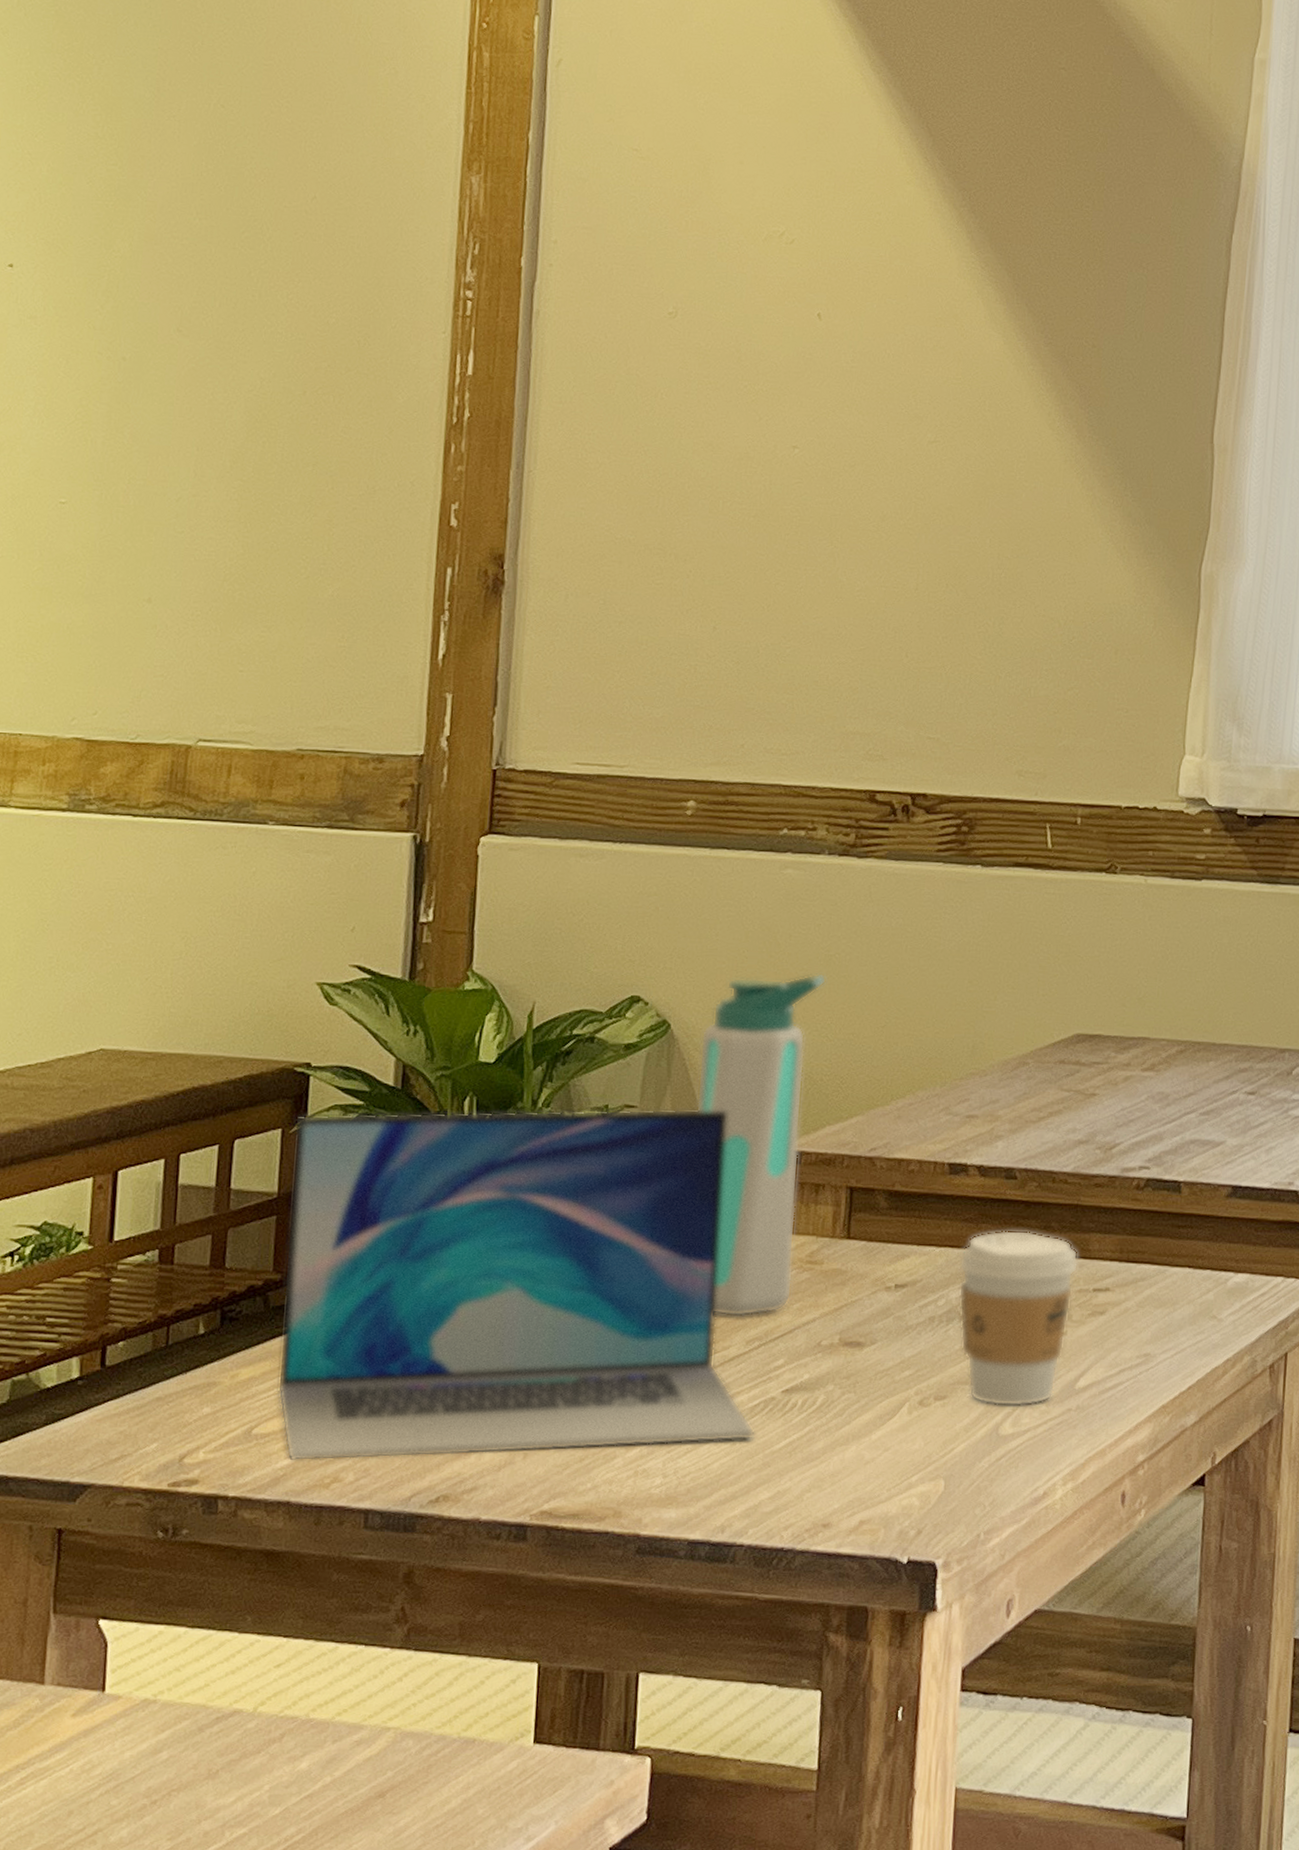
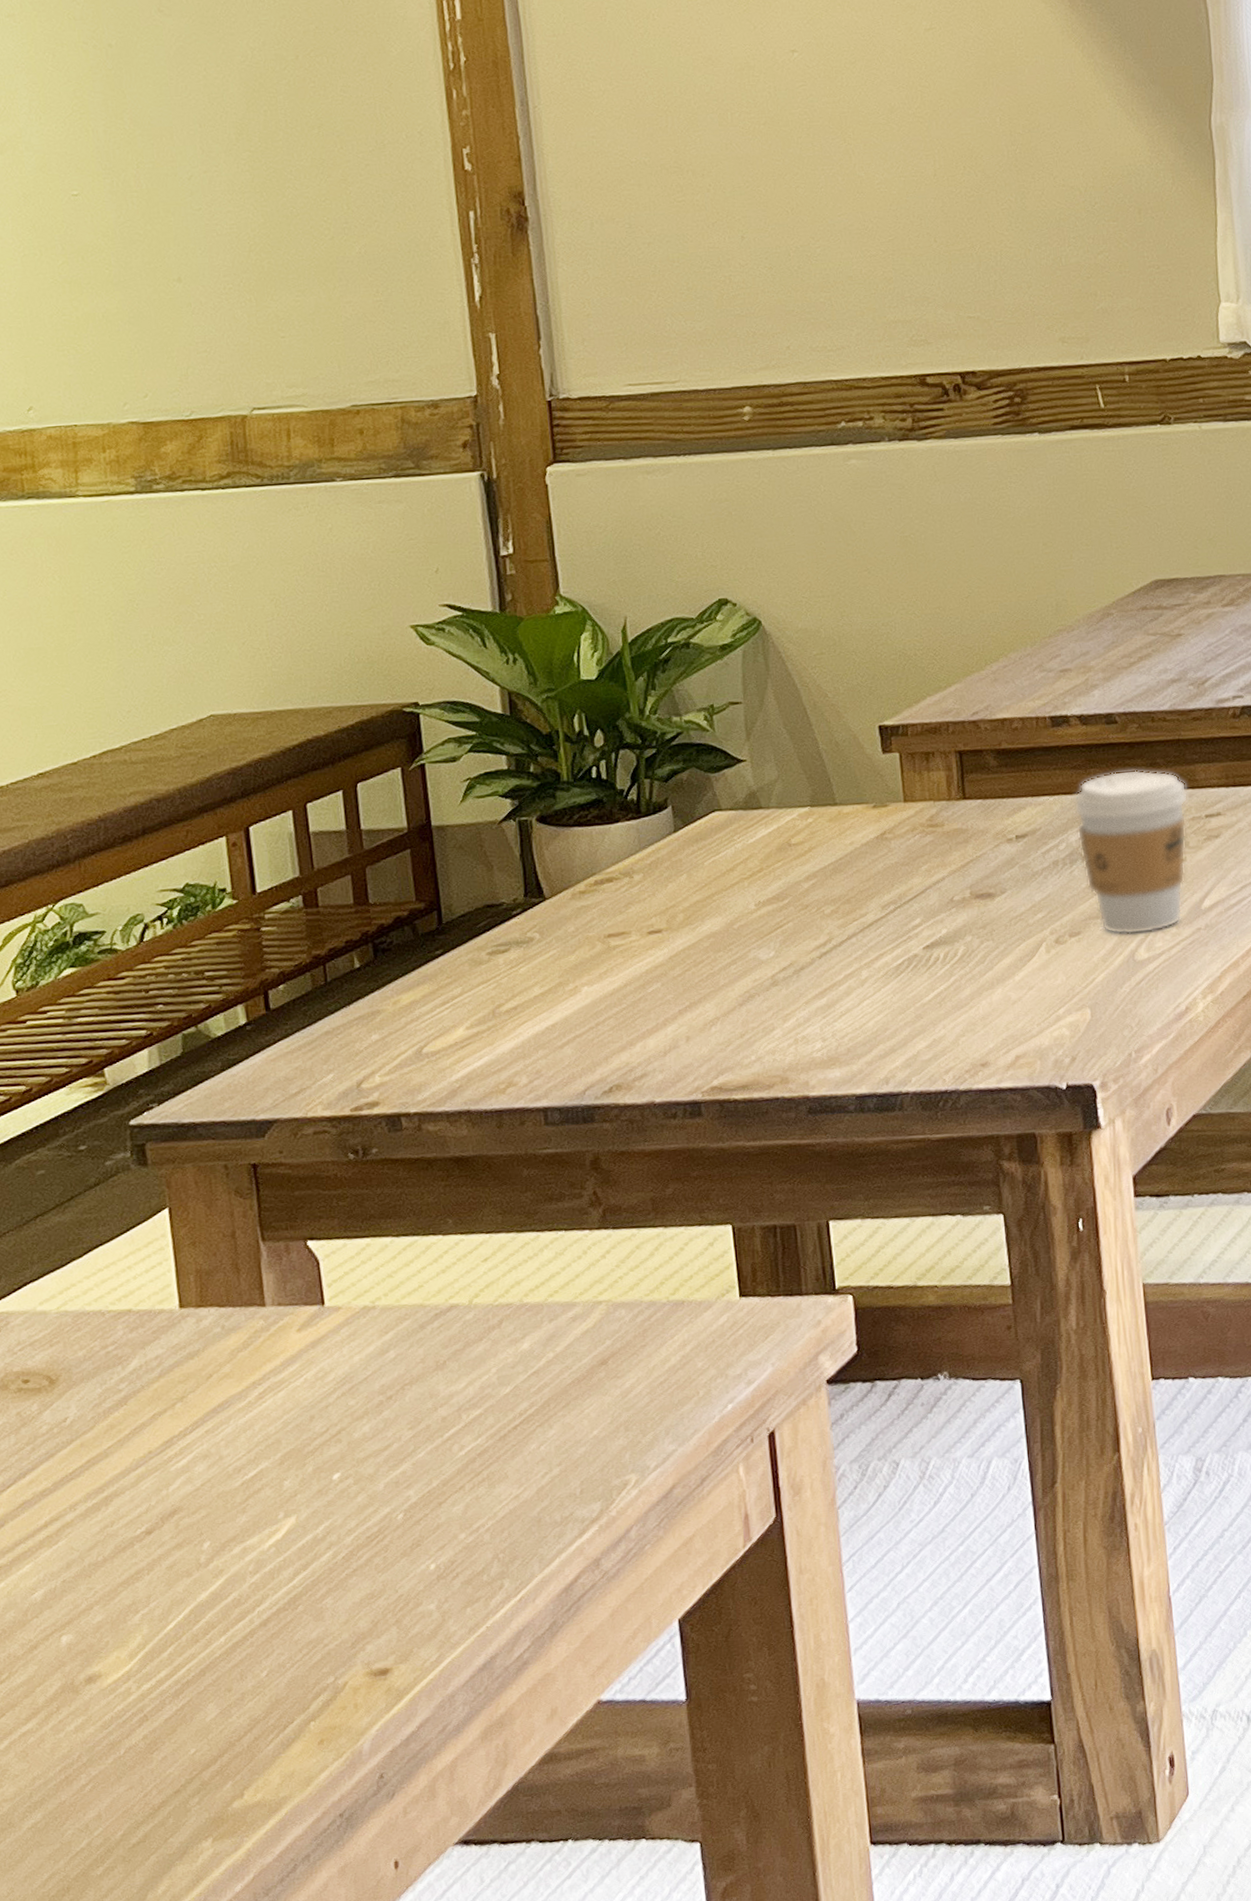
laptop: present [277,1108,755,1462] -> none [412,695,904,1073]
water bottle: present [694,972,826,1317] -> none [792,554,919,887]

